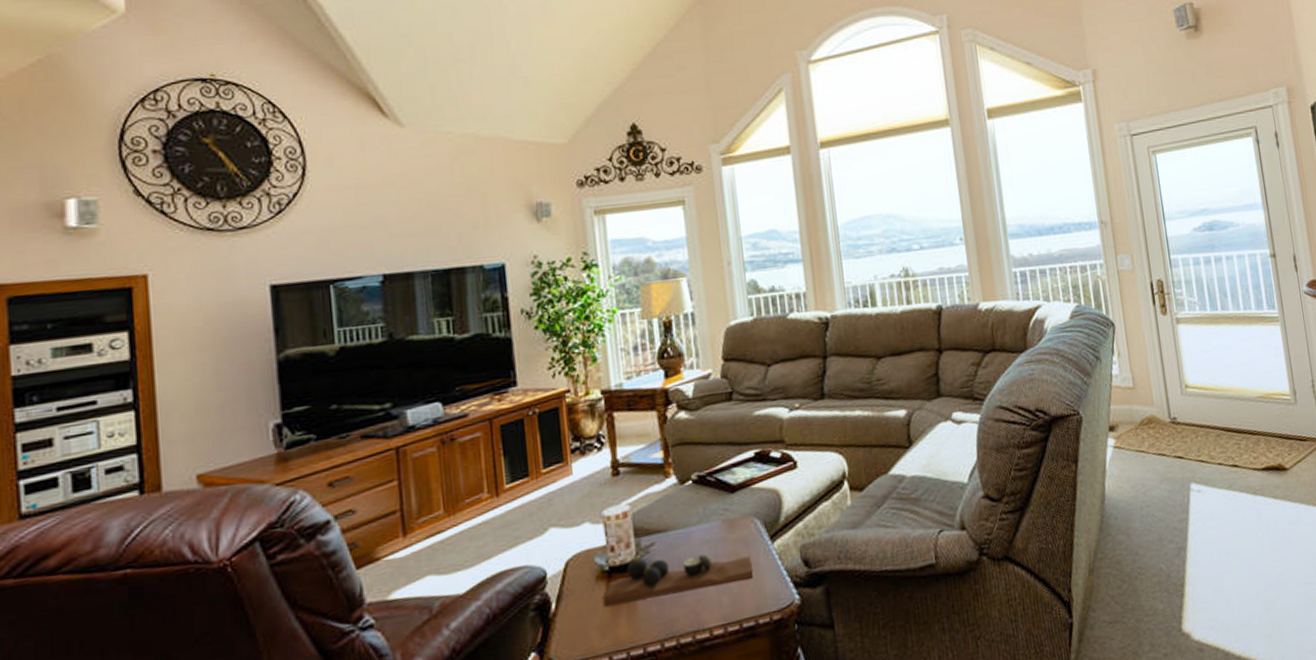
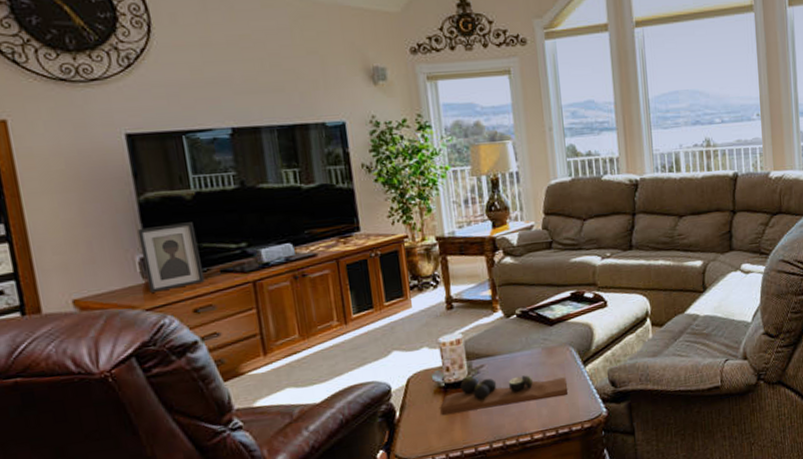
picture frame: none [274,381,343,464] -> present [138,222,205,293]

